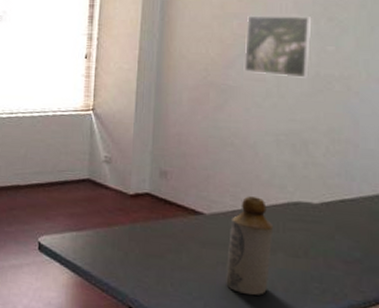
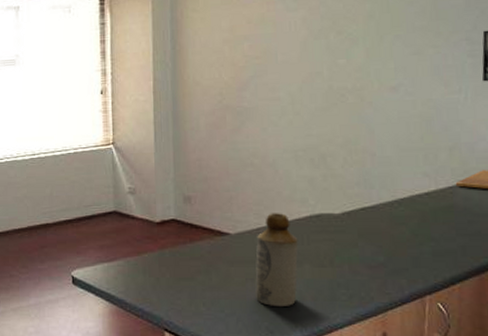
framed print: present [244,14,312,78] -> none [256,32,323,94]

